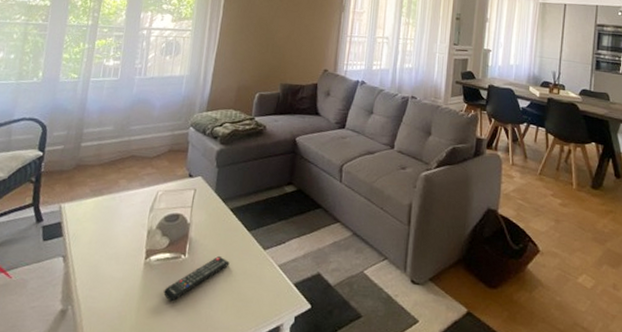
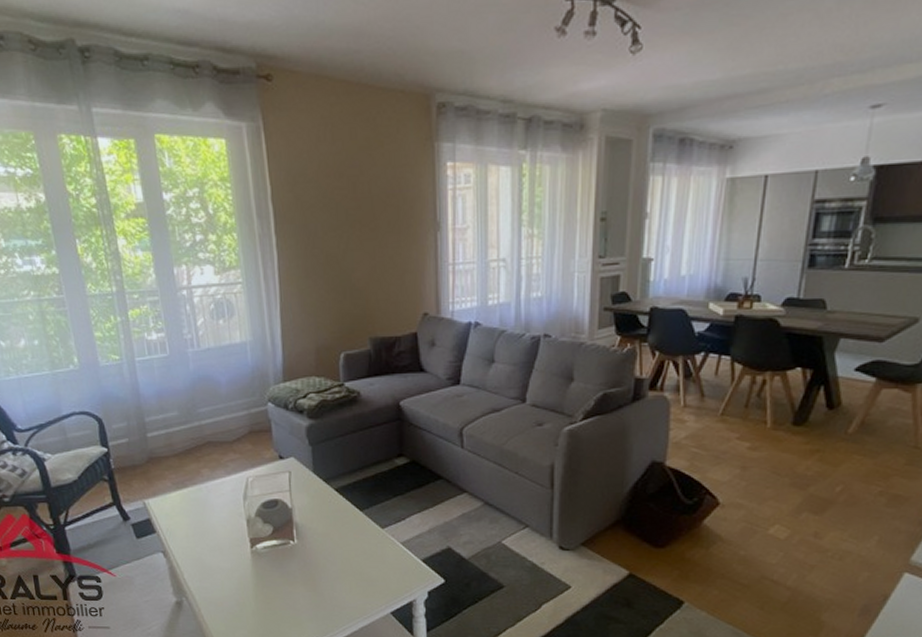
remote control: present [164,256,230,302] -> none [279,539,345,587]

